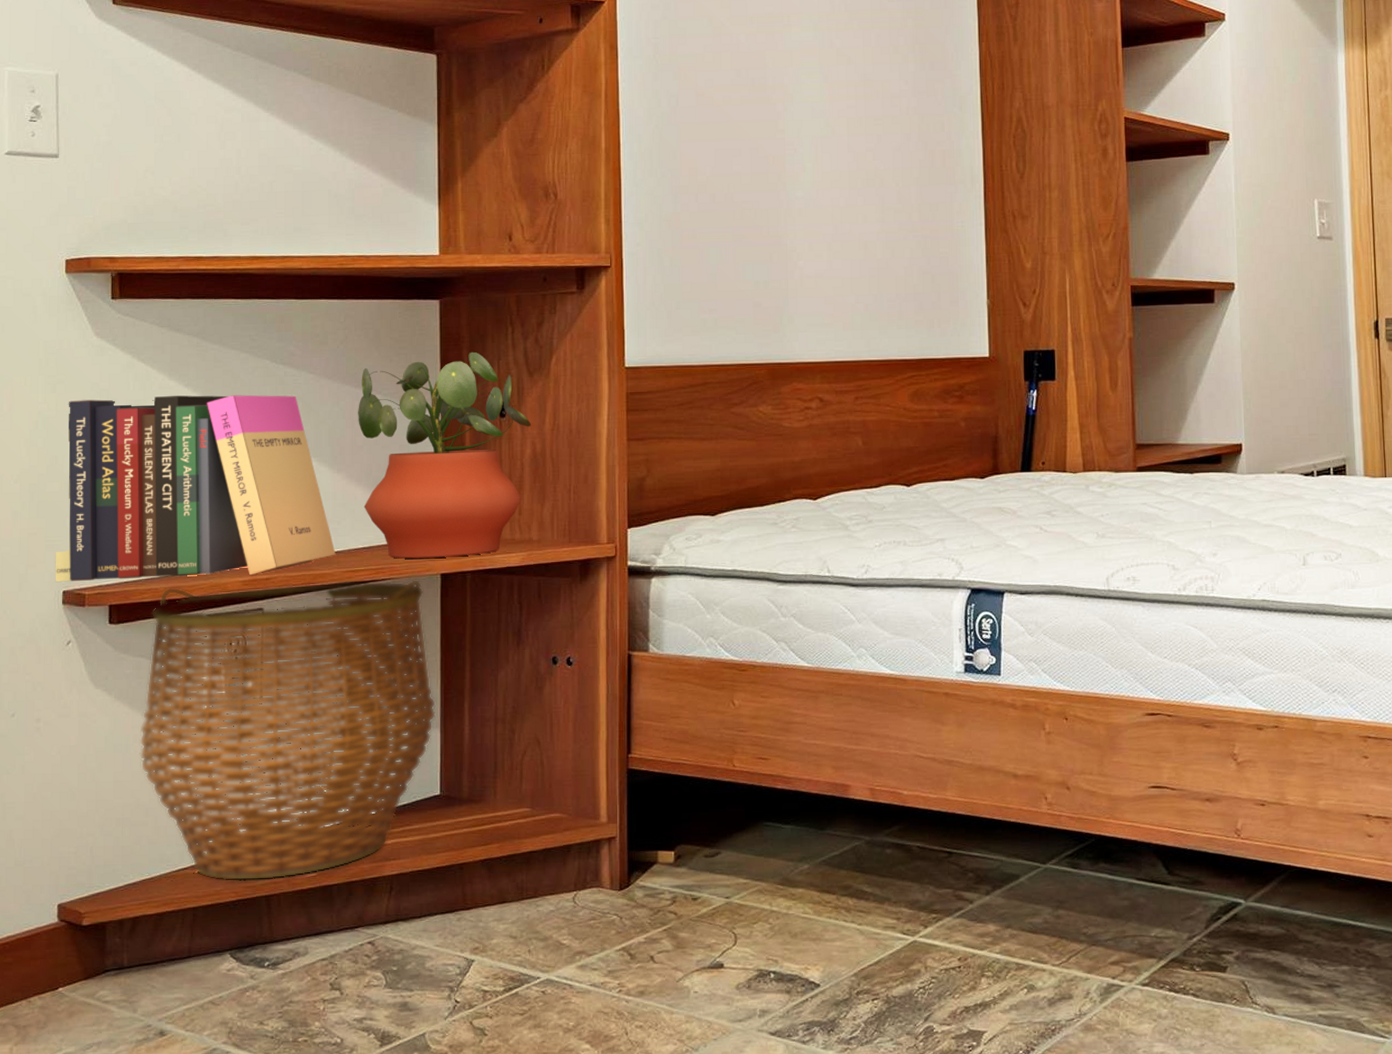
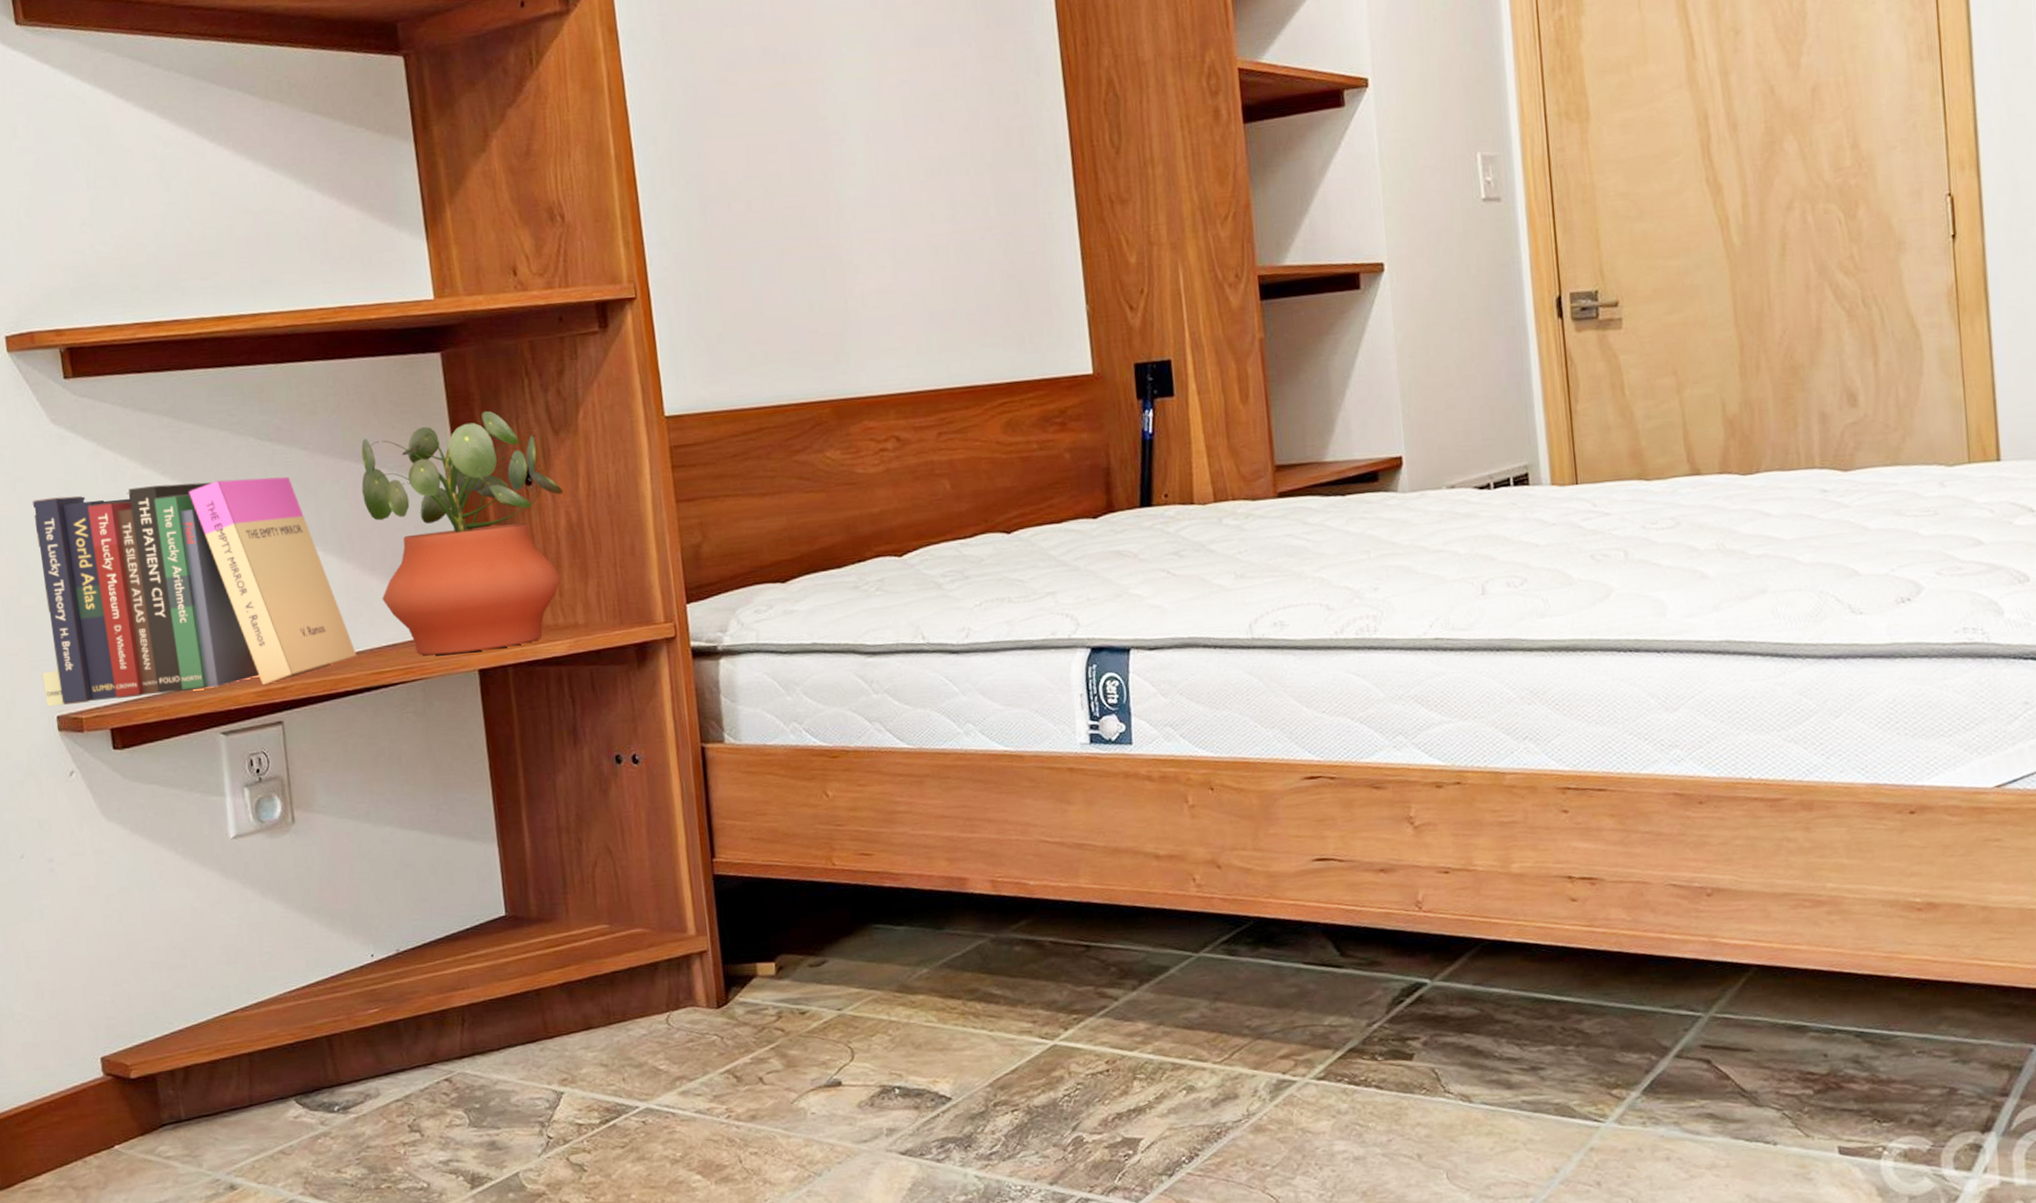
basket: present [139,580,436,881] -> none [159,678,491,1023]

